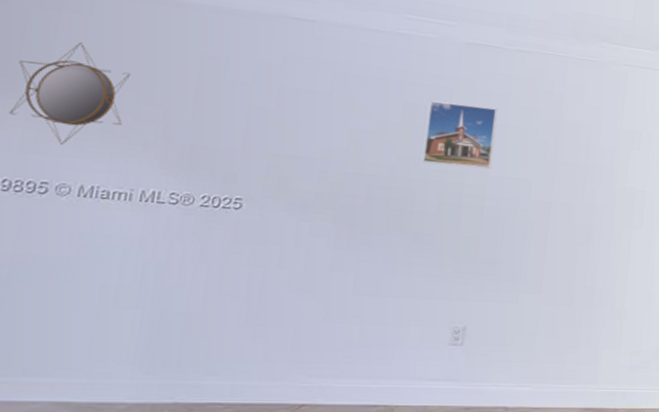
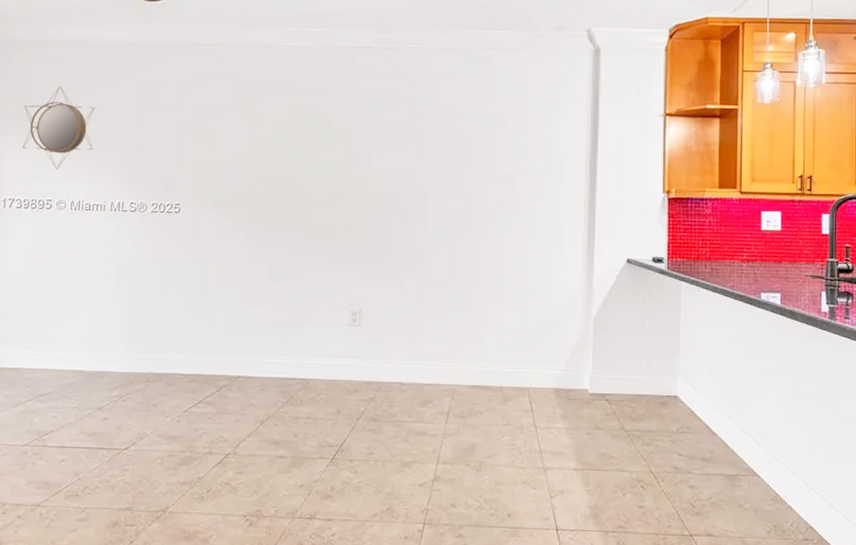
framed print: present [423,100,498,169] -> none [314,104,373,163]

